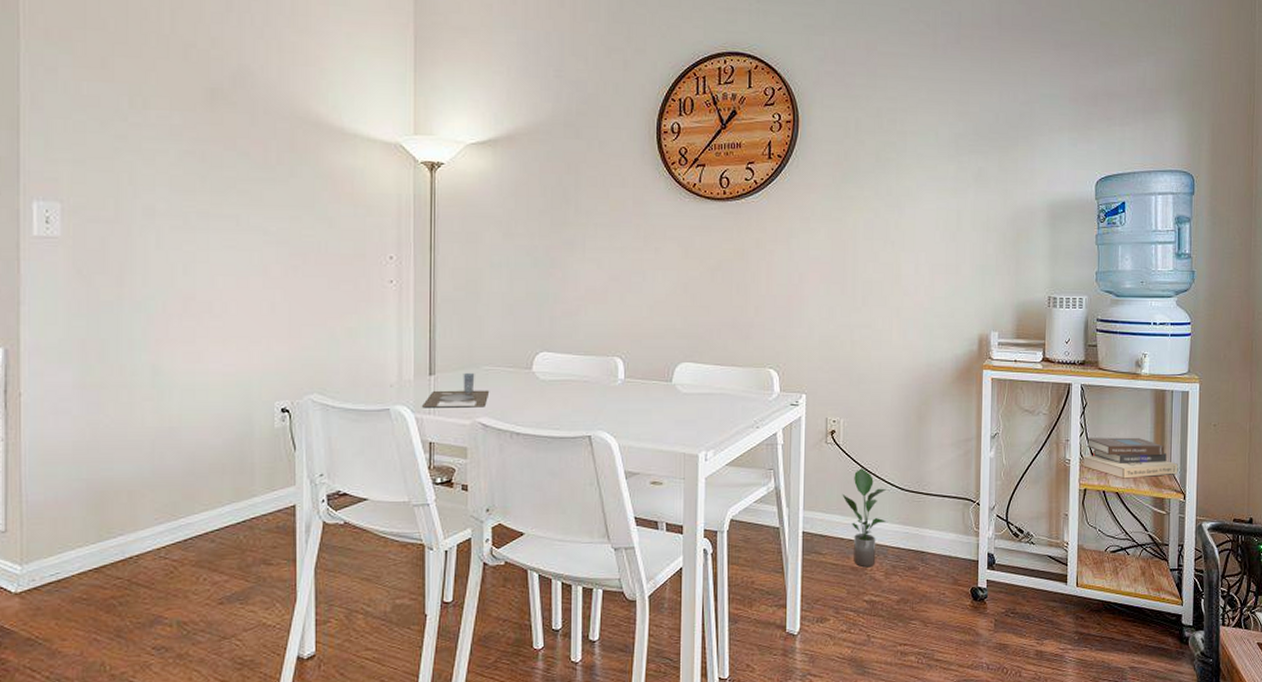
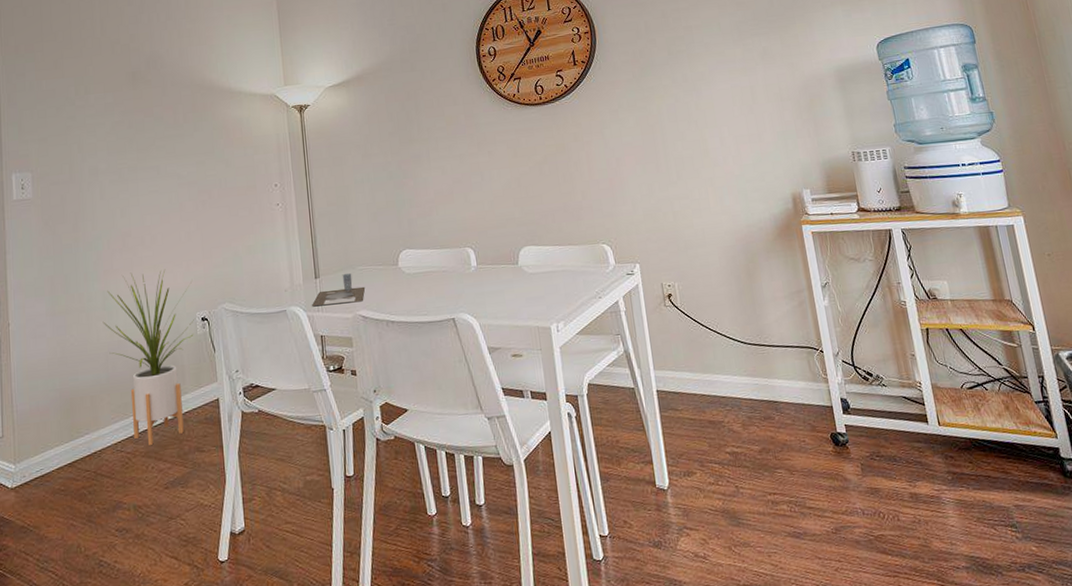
house plant: none [150,345,273,555] -> present [102,269,195,446]
potted plant: present [842,468,887,568] -> none [688,326,735,421]
books: present [1082,437,1178,479] -> none [917,274,1021,315]

